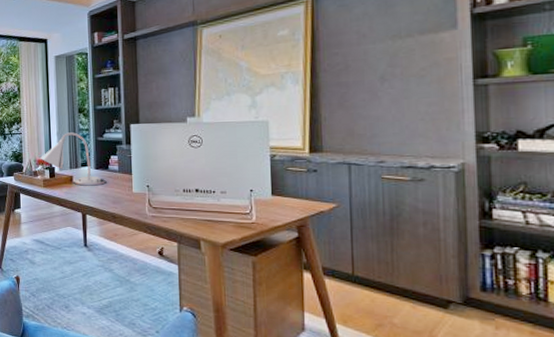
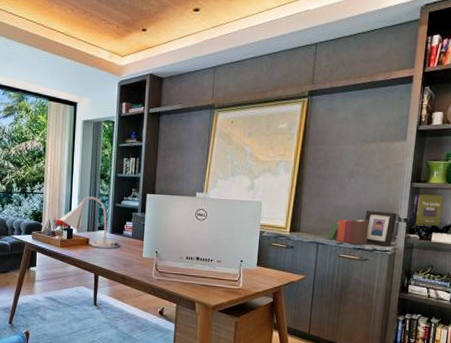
books: none [360,131,420,164] -> present [326,219,369,246]
picture frame: none [412,118,459,162] -> present [365,210,397,246]
books: none [461,90,529,132] -> present [397,193,444,226]

